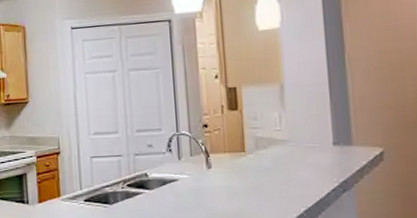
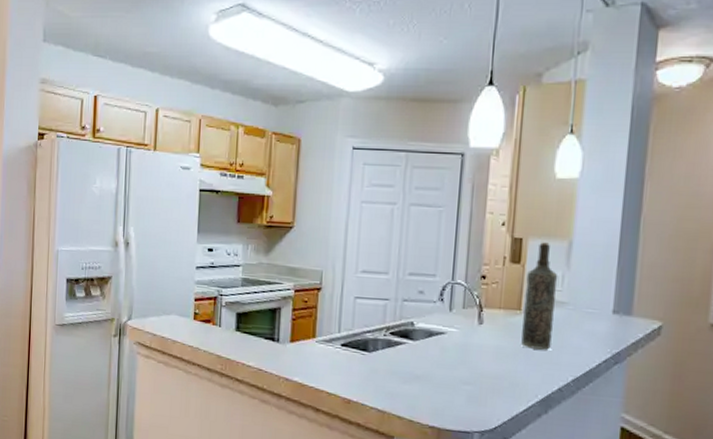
bottle: none [245,88,279,186] -> present [521,242,558,350]

